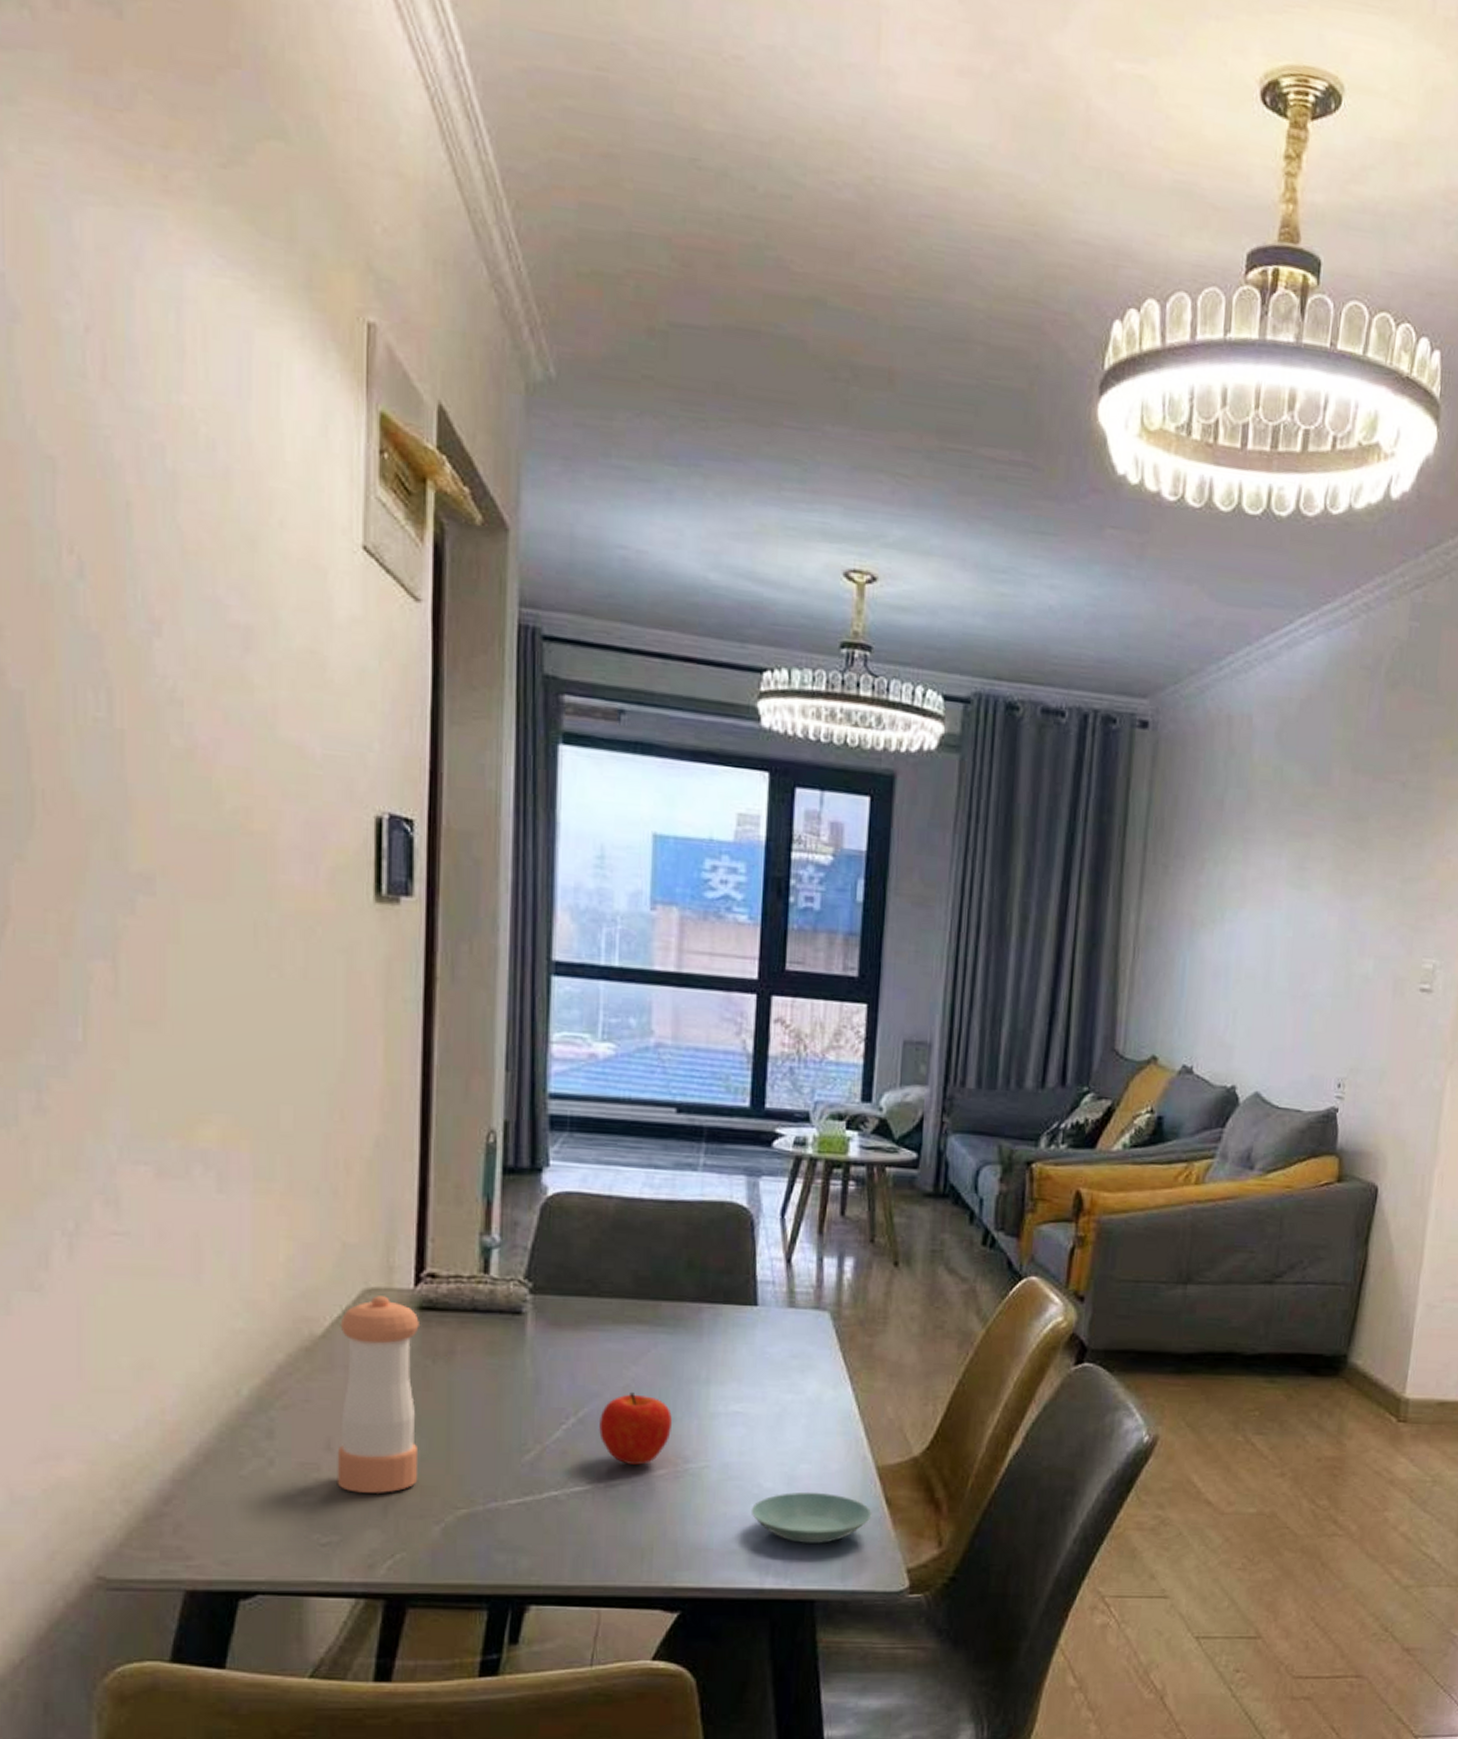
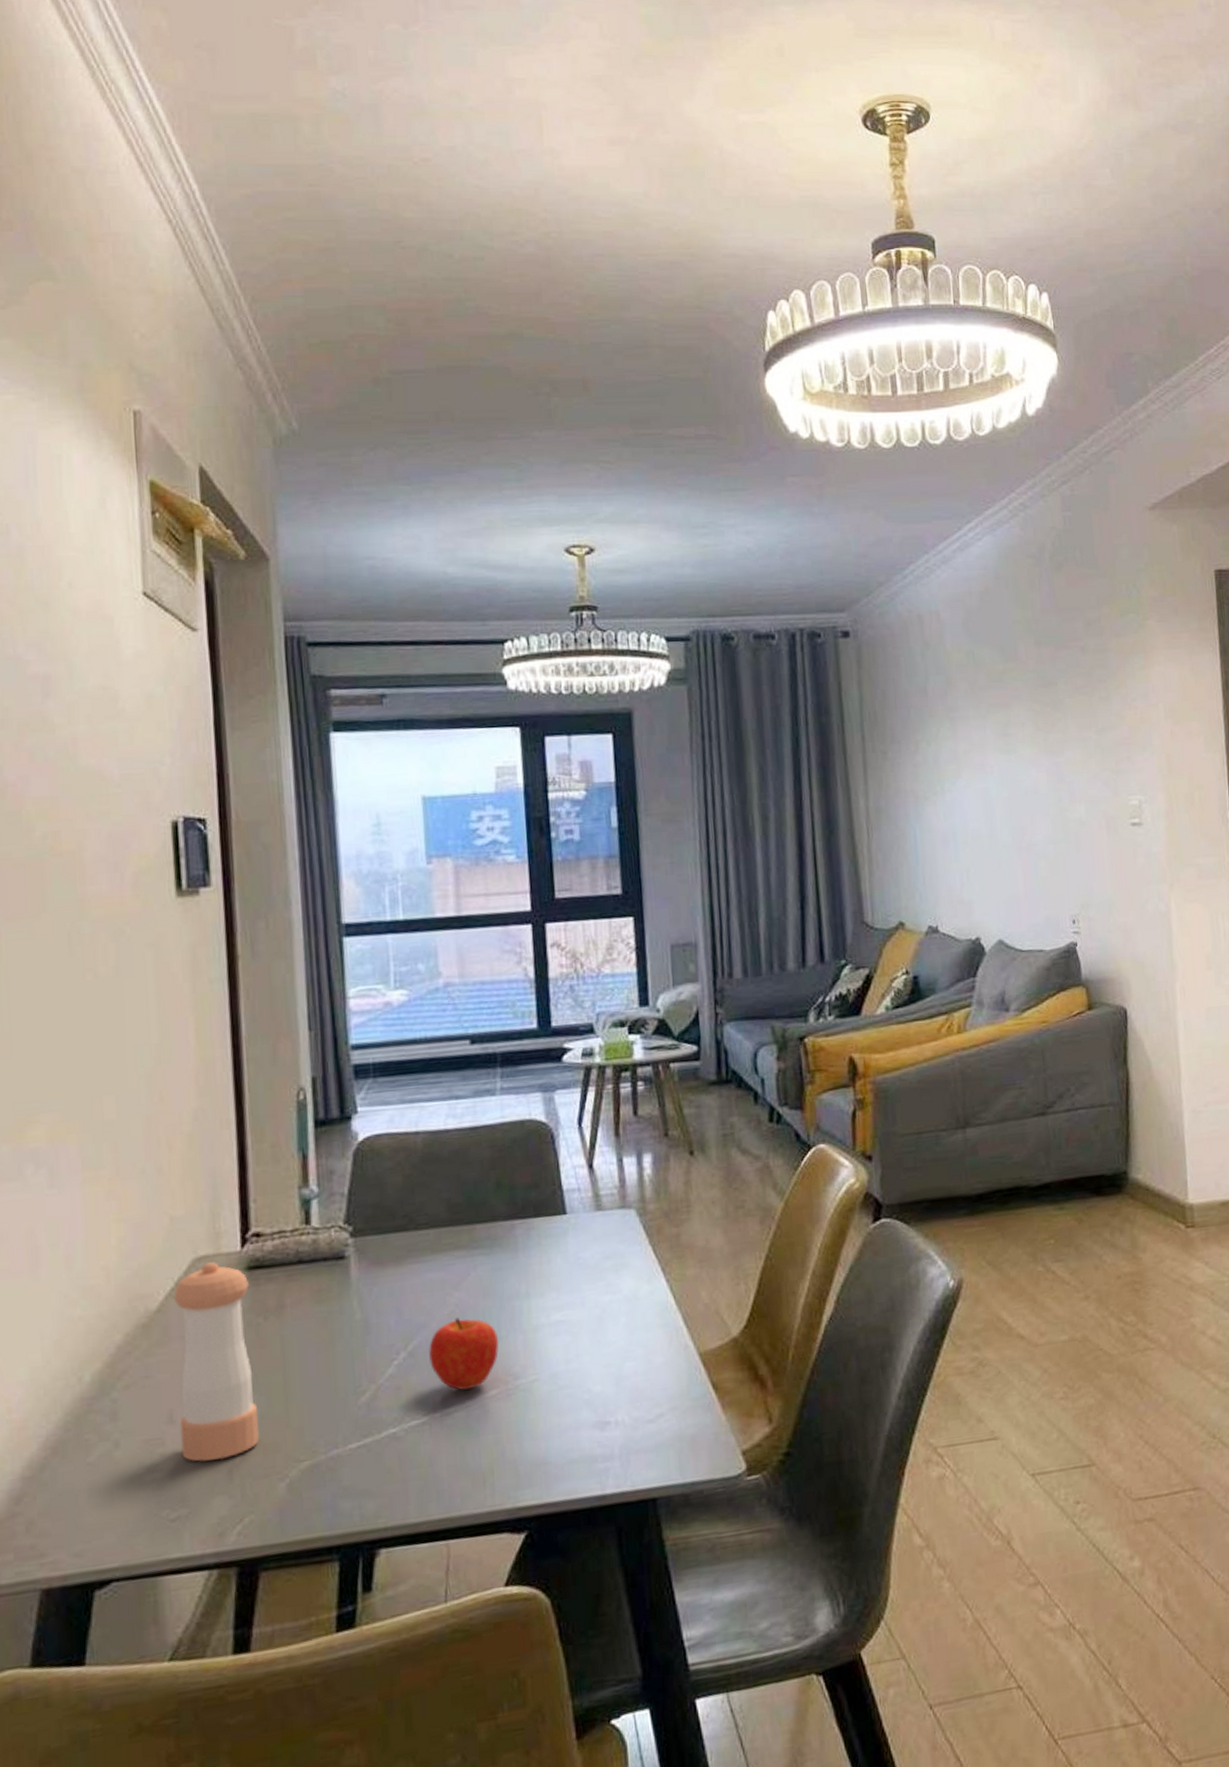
saucer: present [752,1492,872,1545] -> none [585,1387,701,1443]

